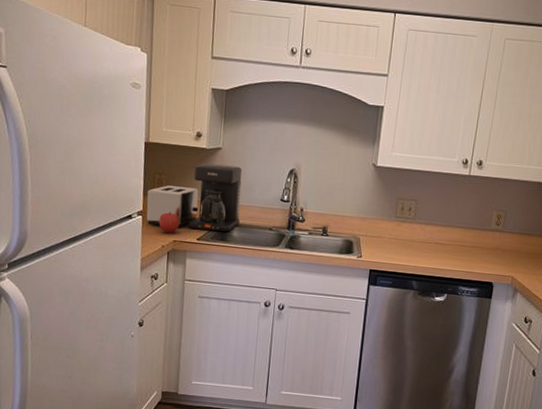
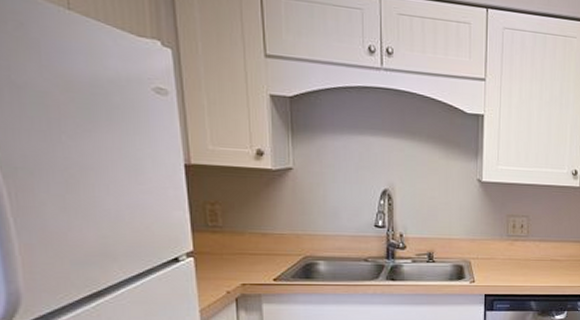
toaster: present [146,185,199,228] -> none [197,217,271,268]
fruit: present [159,211,180,234] -> none [218,249,248,276]
coffee maker: present [188,163,243,232] -> none [259,187,327,268]

